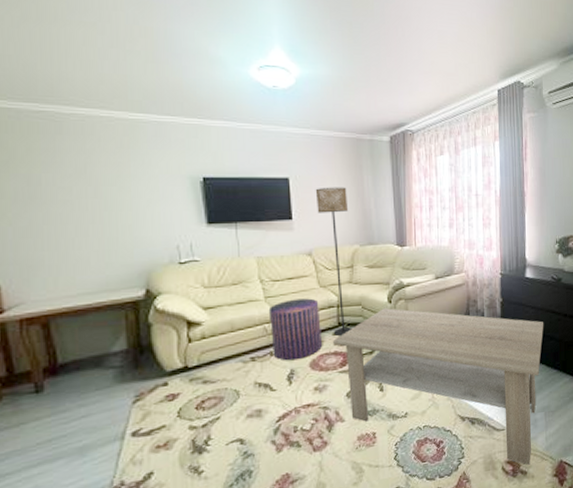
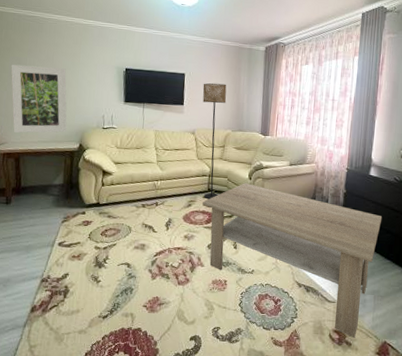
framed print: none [14,185,124,286] -> present [11,64,67,133]
pouf: present [268,298,322,361] -> none [158,165,196,212]

